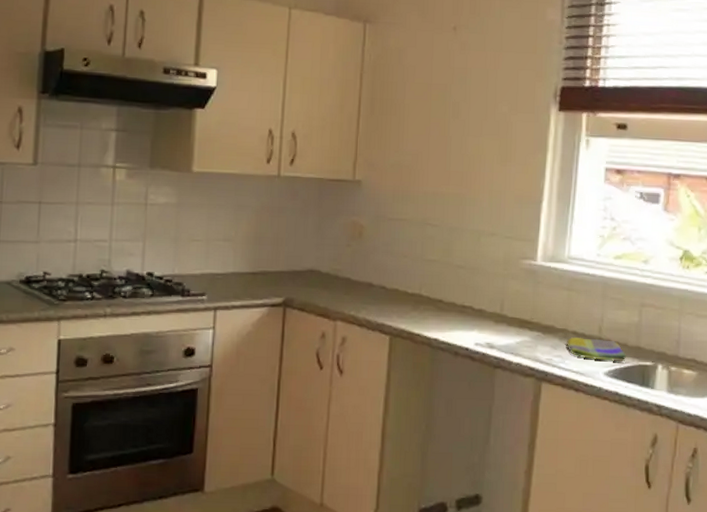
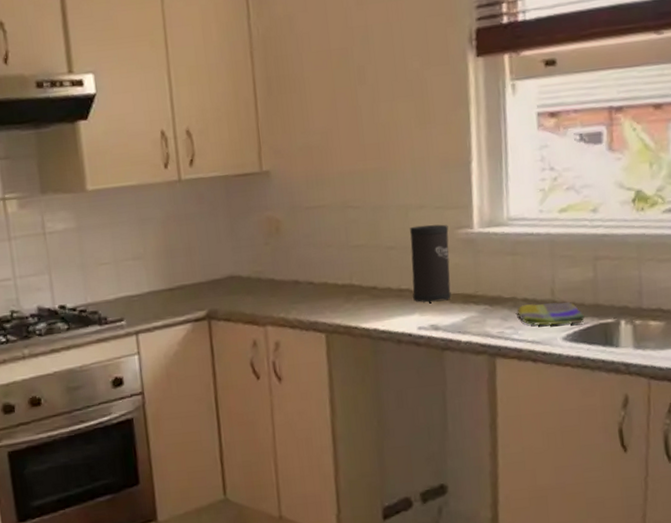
speaker: none [474,250,515,323] -> present [410,224,451,304]

